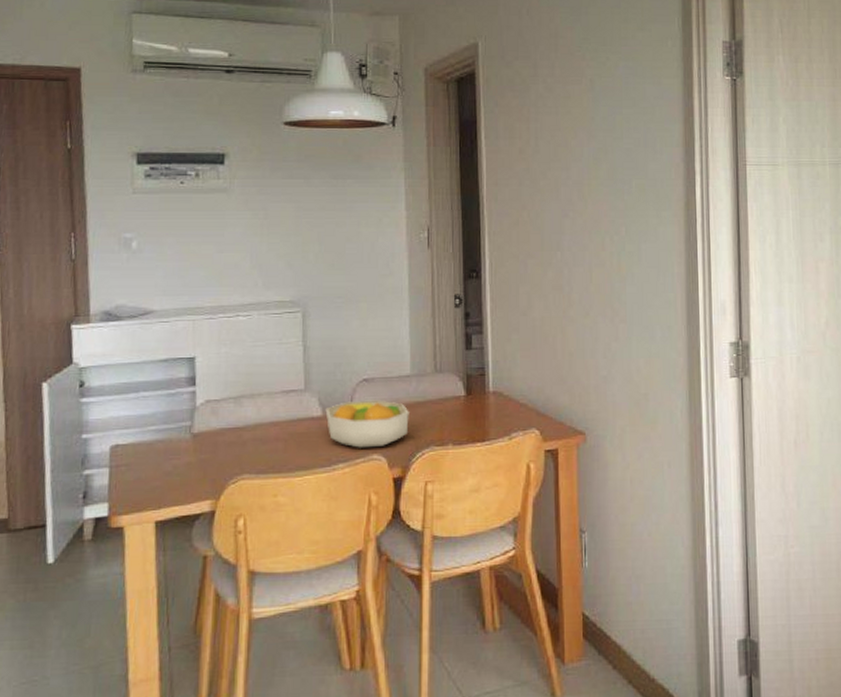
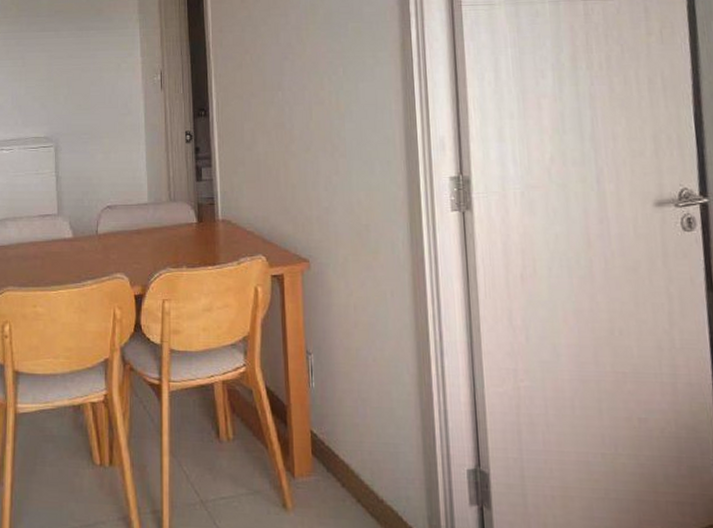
fruit bowl: present [325,400,409,448] -> none [75,224,148,267]

